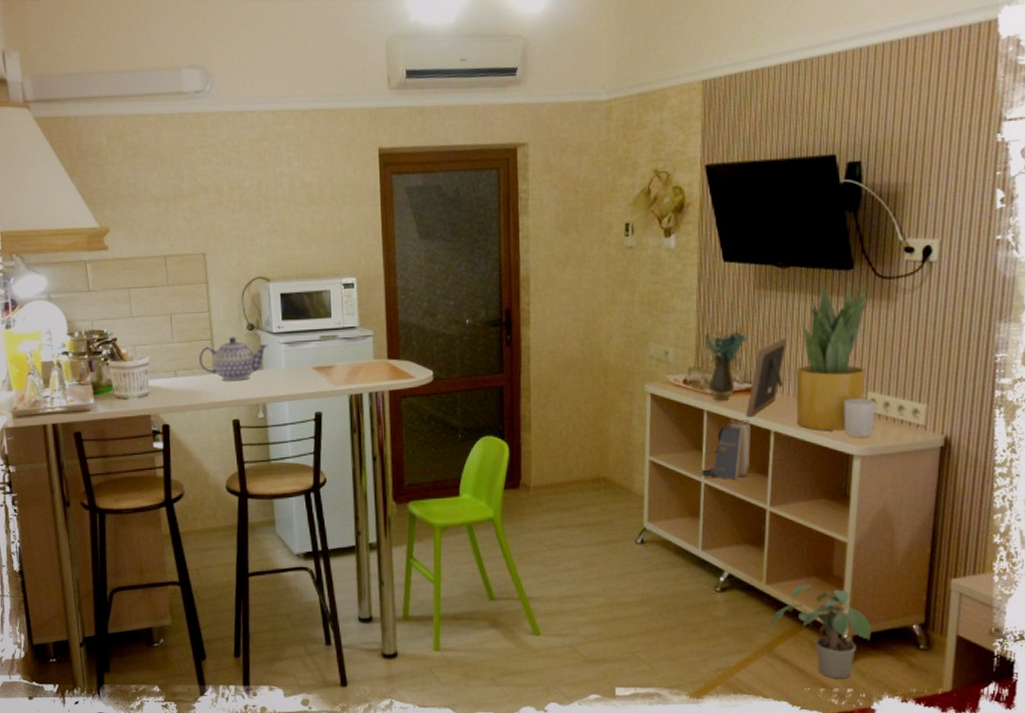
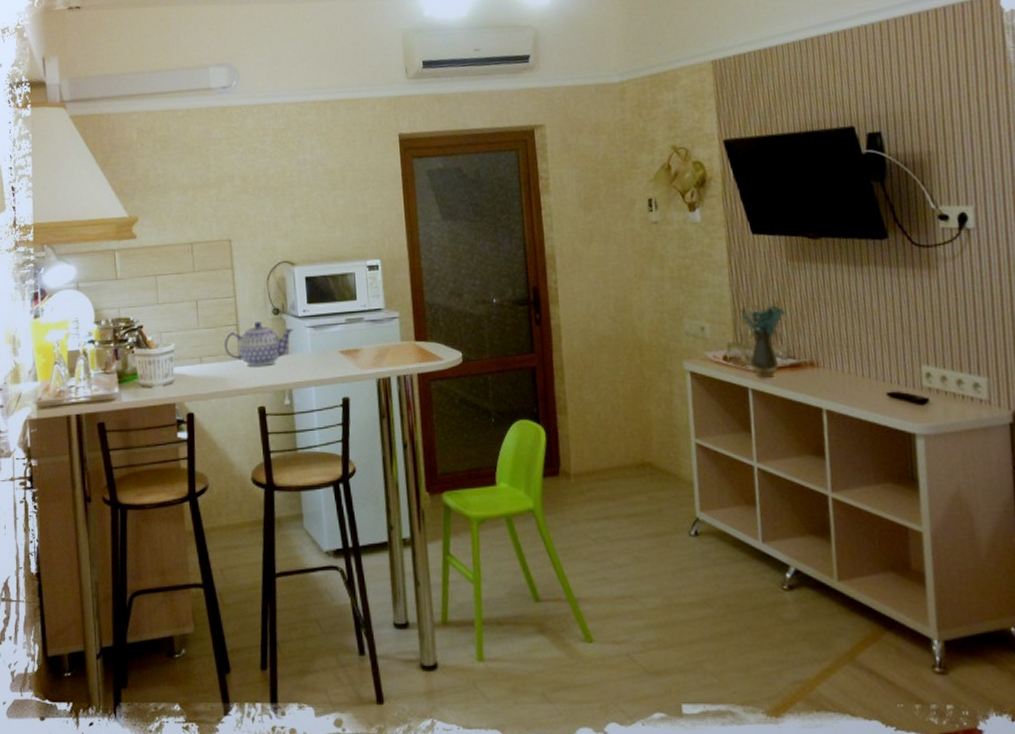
books: present [702,418,751,479] -> none [752,396,805,463]
picture frame: present [746,338,788,418] -> none [793,310,830,396]
potted plant: present [770,584,872,679] -> none [848,580,965,693]
planter: present [796,280,875,431] -> none [842,249,919,409]
candle holder: present [843,398,876,438] -> none [896,372,933,415]

